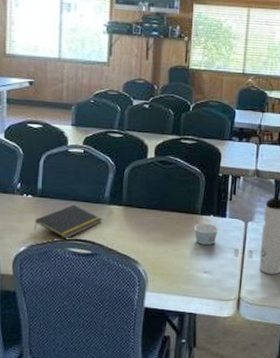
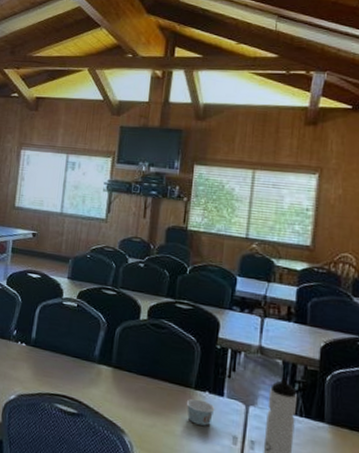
notepad: present [33,204,103,239] -> none [24,358,91,394]

